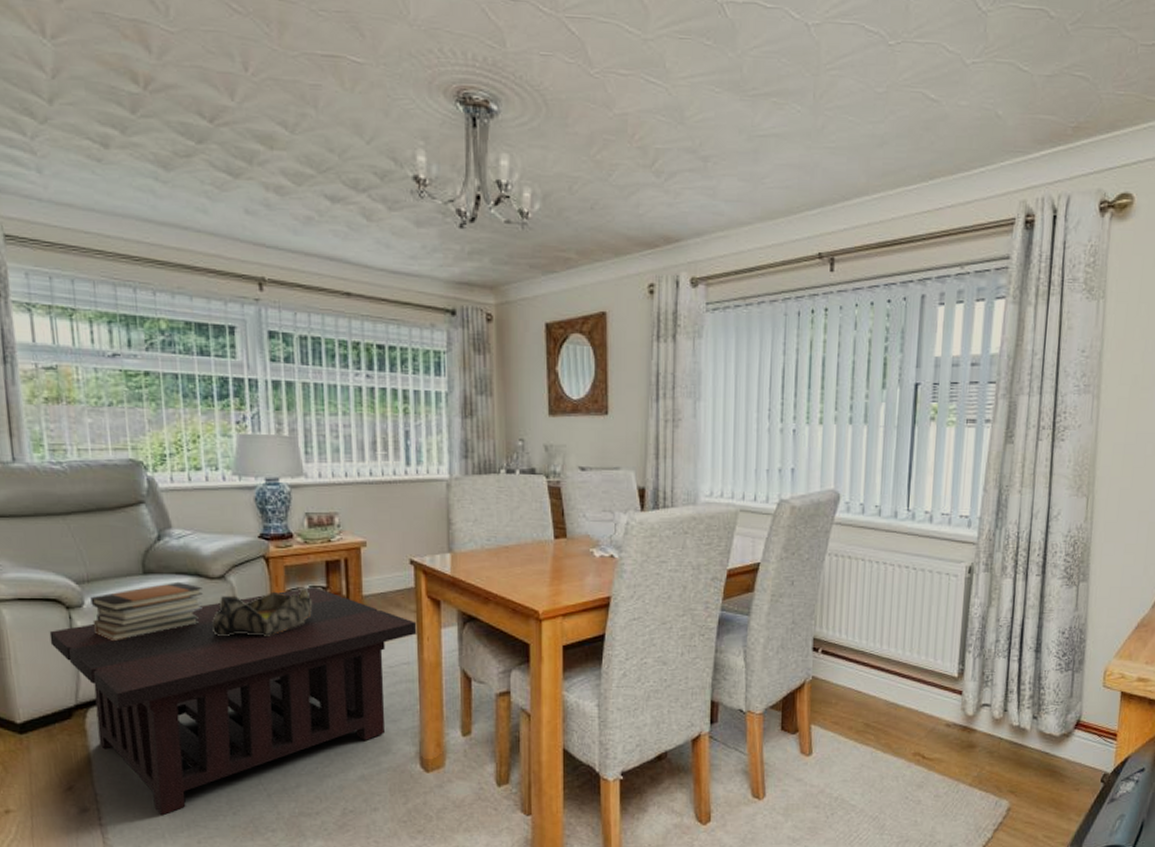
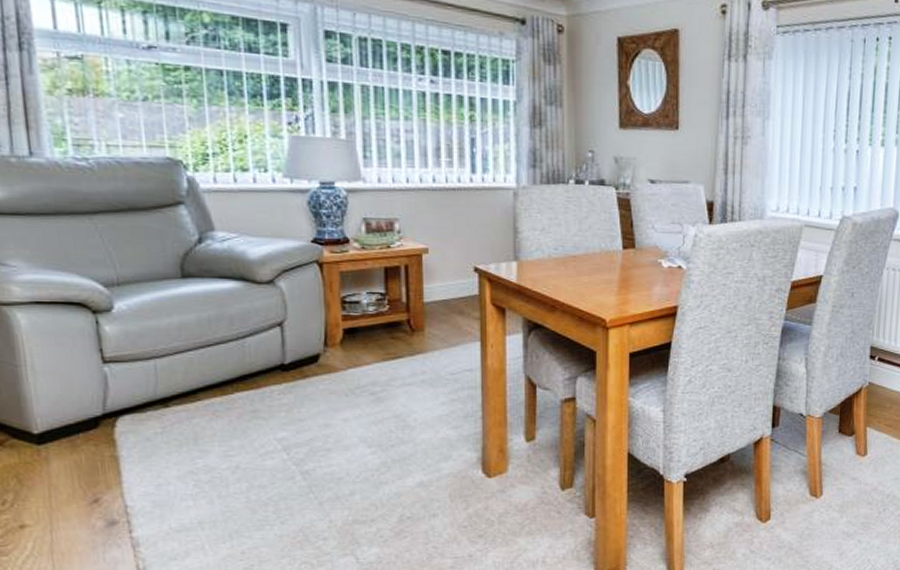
coffee table: present [49,587,417,816] -> none [72,293,481,527]
book stack: present [90,581,203,642] -> none [120,286,249,348]
decorative bowl: present [212,589,313,637] -> none [259,295,370,344]

